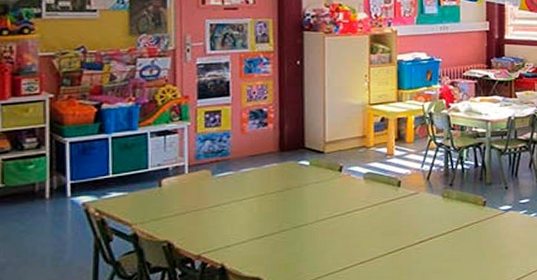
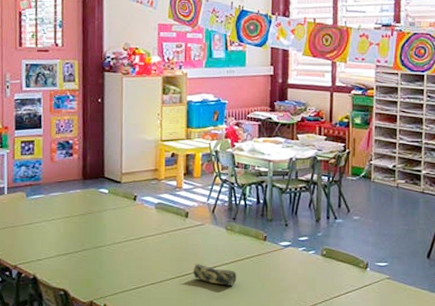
pencil case: none [407,236,455,258] -> present [193,263,237,286]

